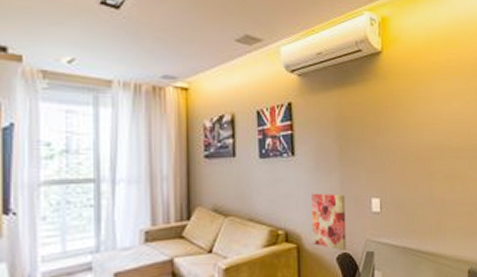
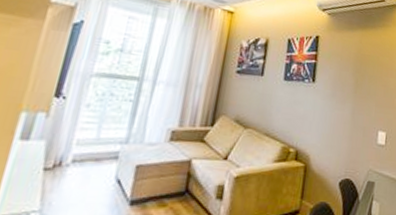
wall art: present [311,193,347,251] -> none [319,118,355,177]

